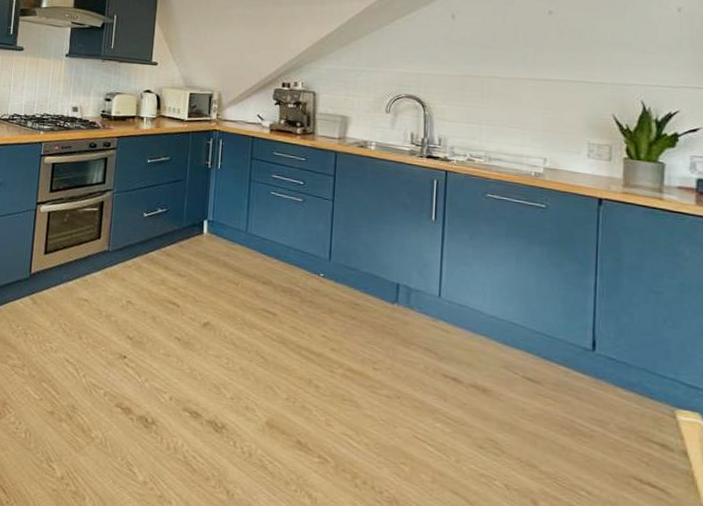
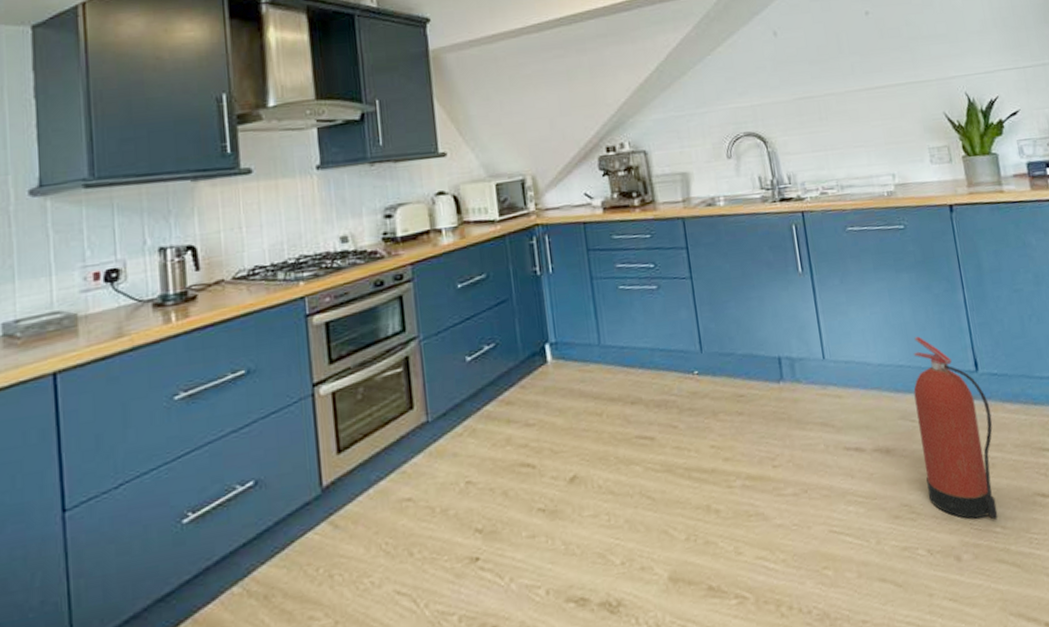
fire extinguisher: none [516,303,600,484] -> present [913,336,998,520]

